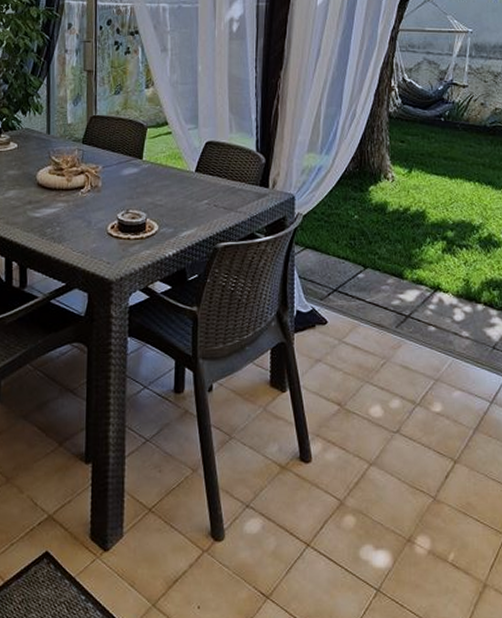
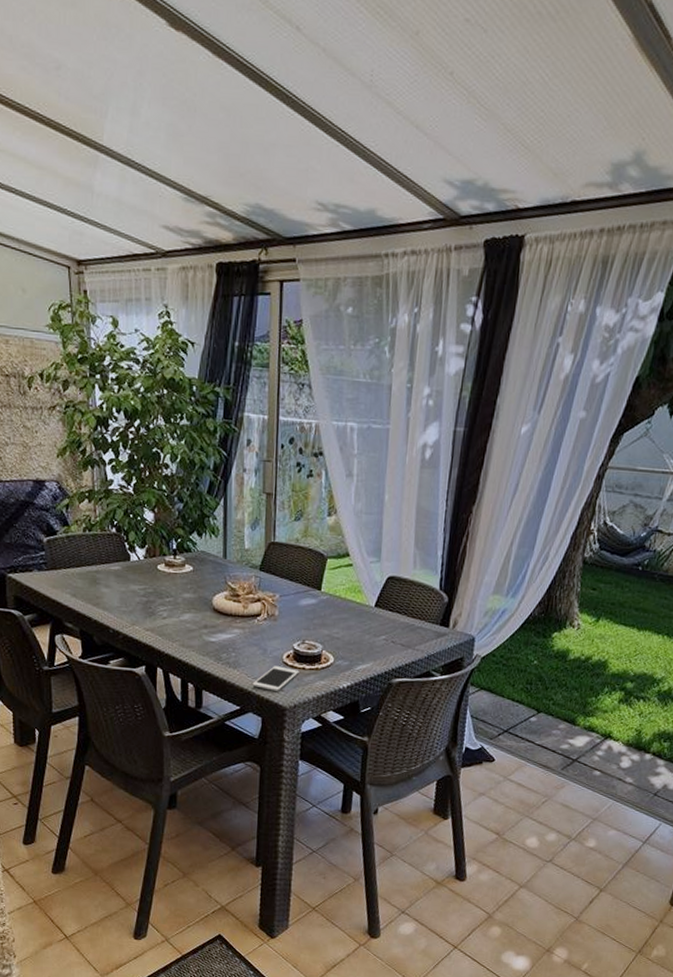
cell phone: none [78,238,124,264] -> present [252,666,299,691]

